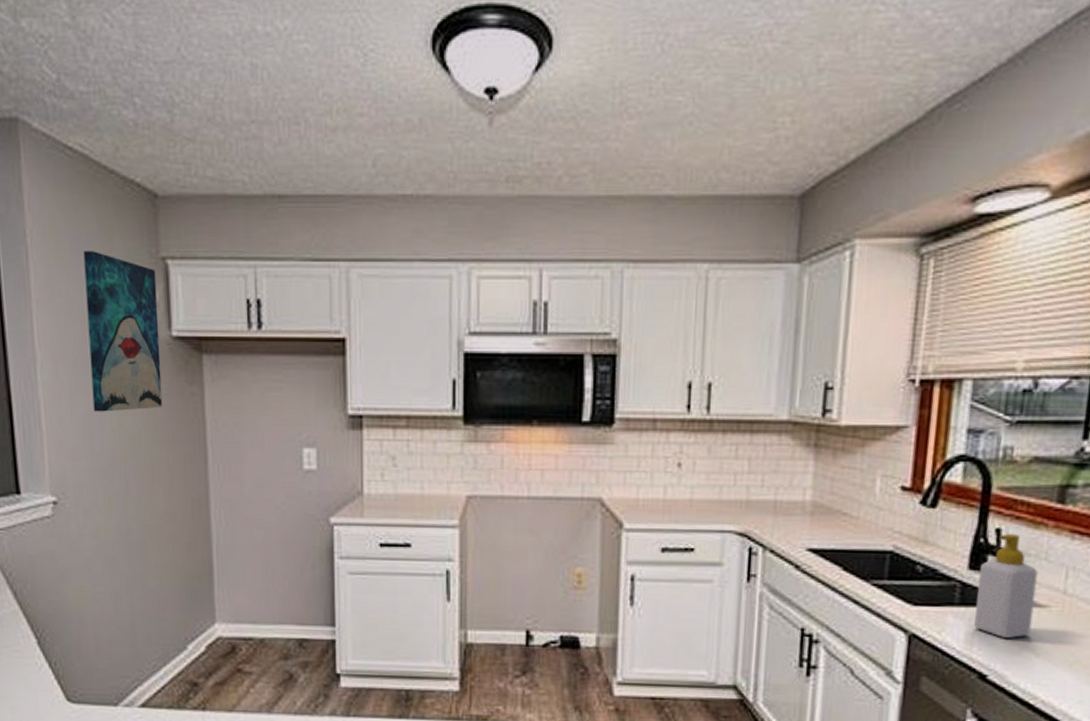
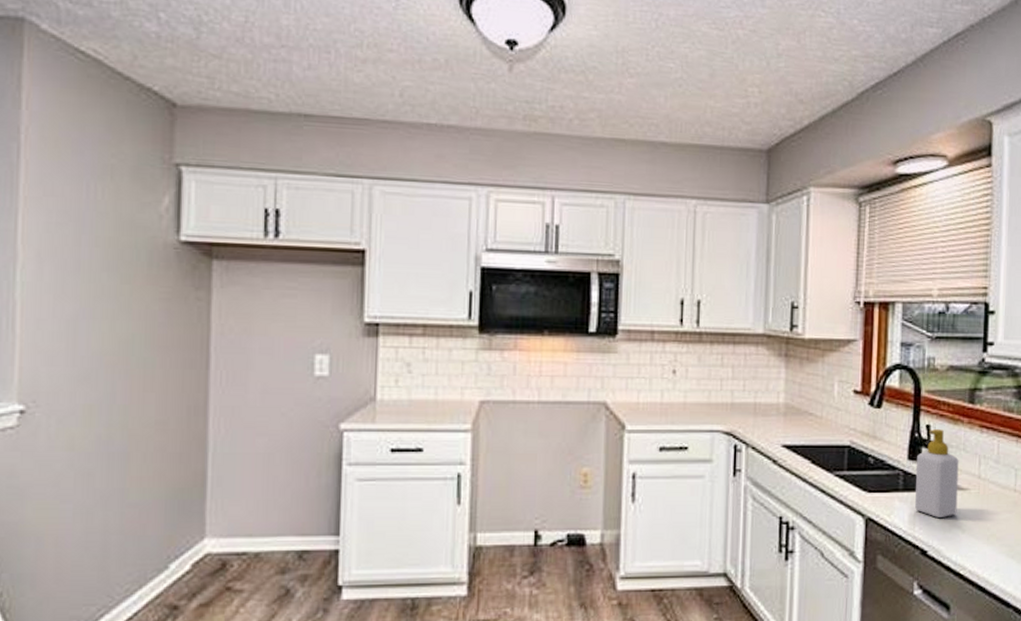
wall art: present [83,251,163,412] -> none [81,152,168,316]

